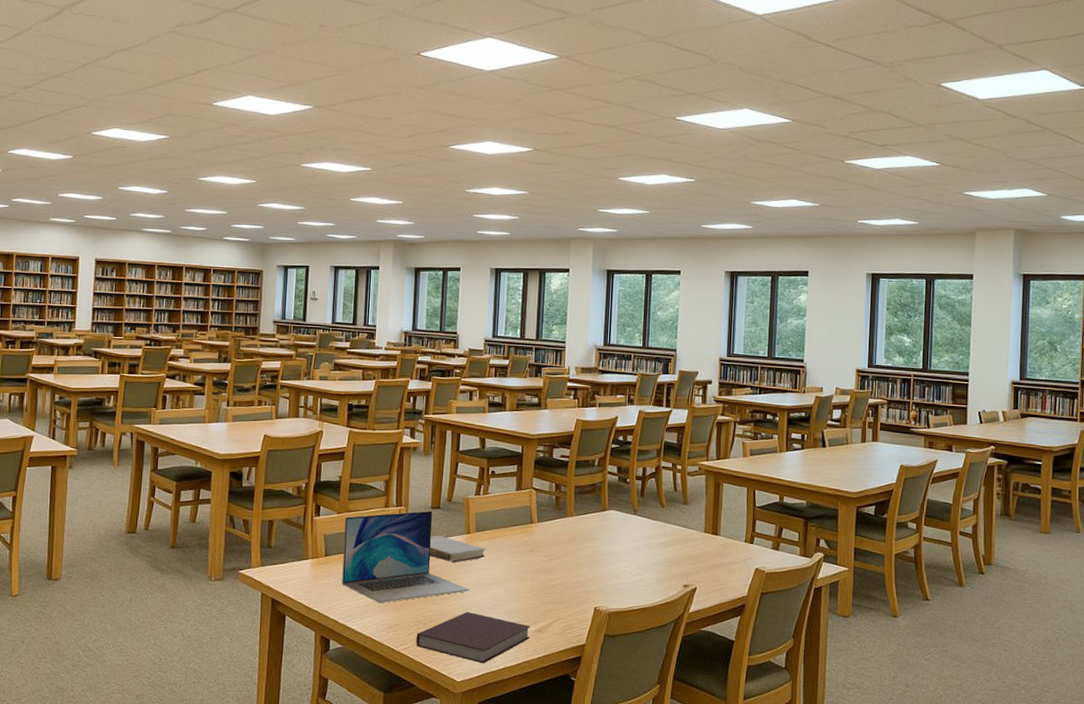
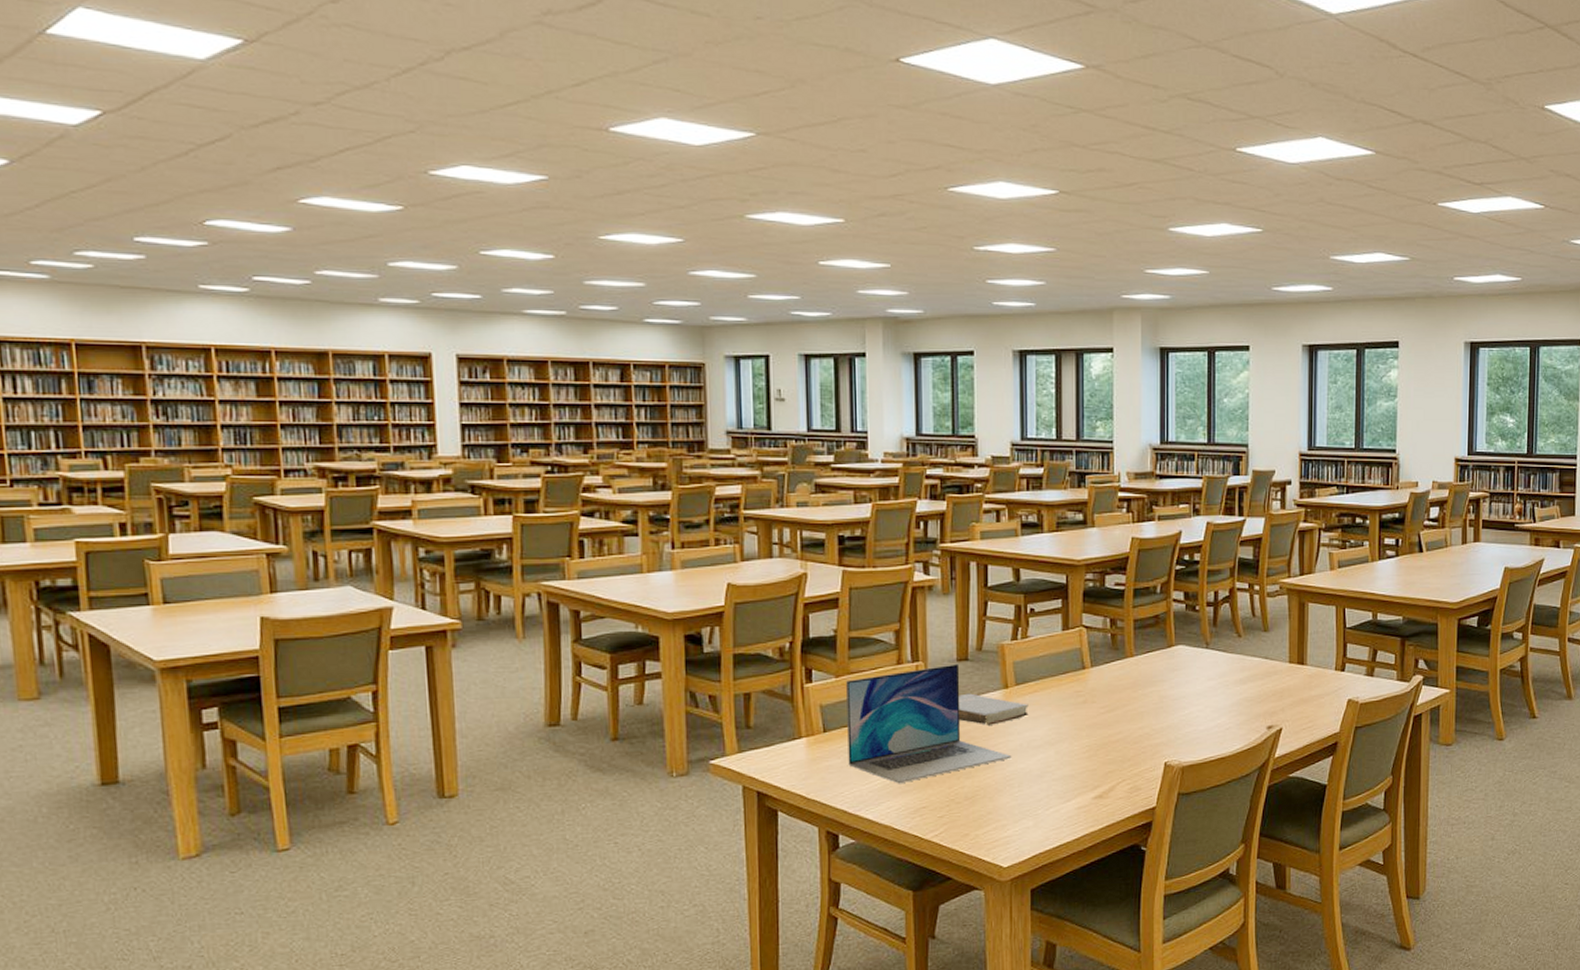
notebook: present [416,612,531,664] -> none [949,783,1090,843]

